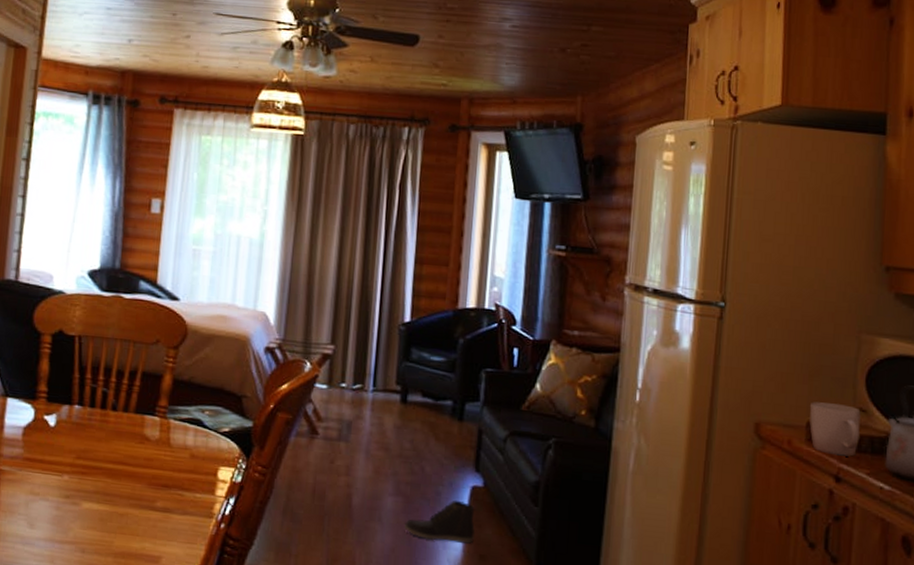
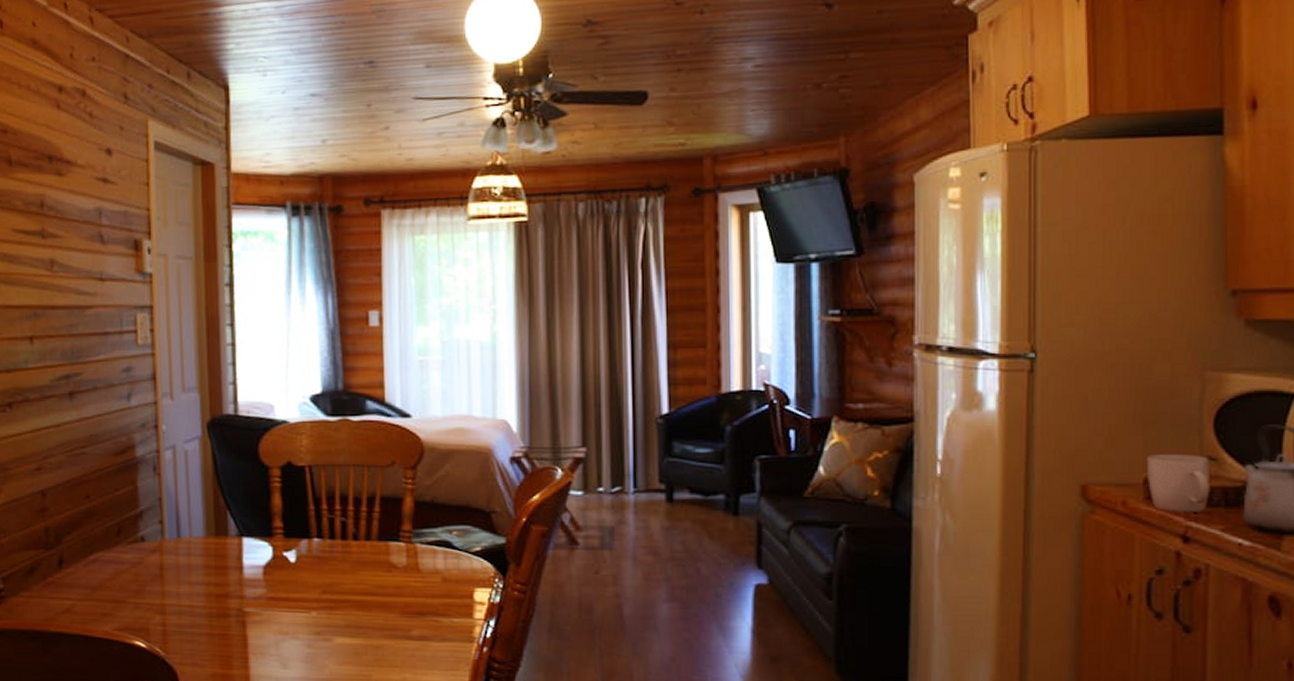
sneaker: present [404,500,475,544] -> none [684,600,763,646]

